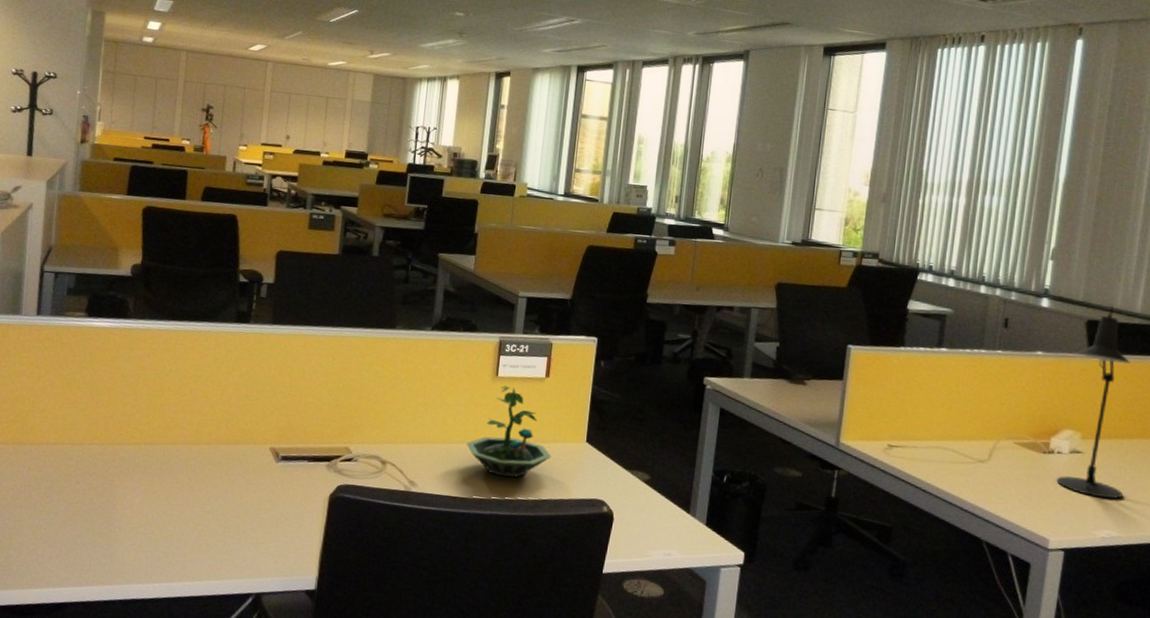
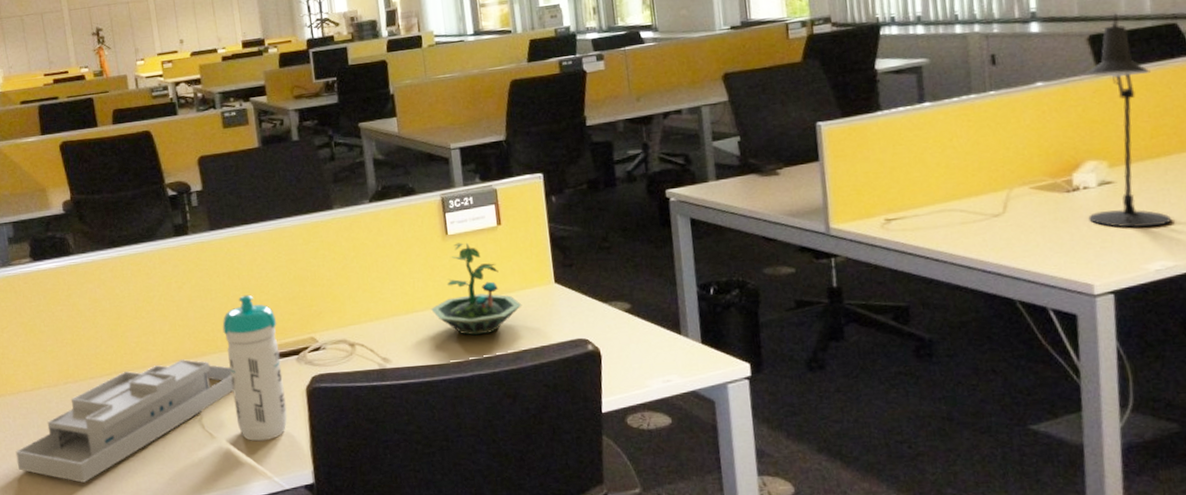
desk organizer: none [20,443,261,547] -> present [15,359,234,483]
water bottle: none [254,393,317,540] -> present [222,294,288,442]

